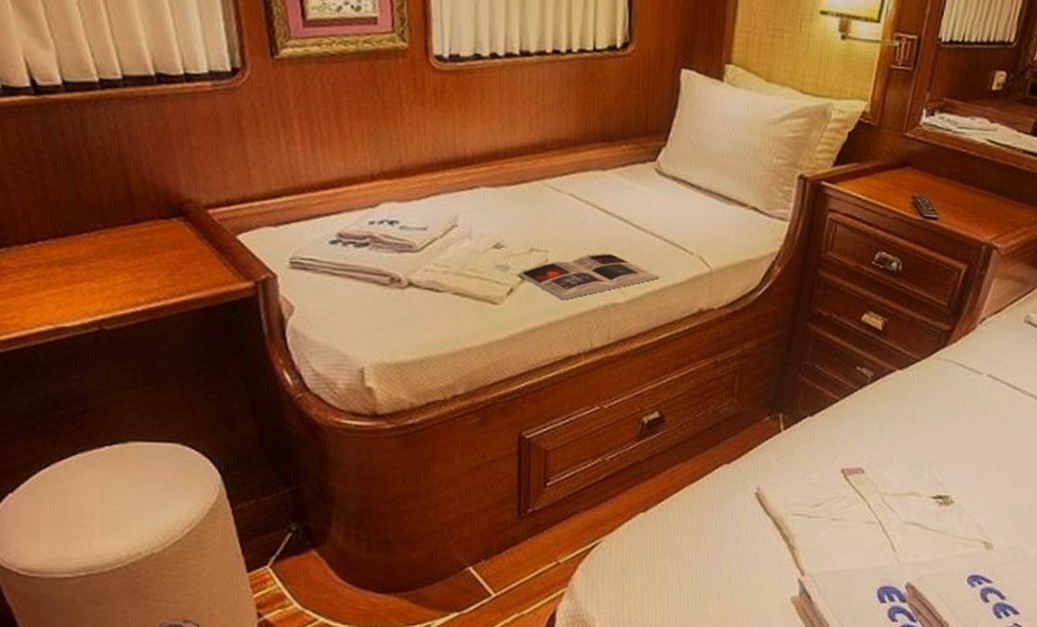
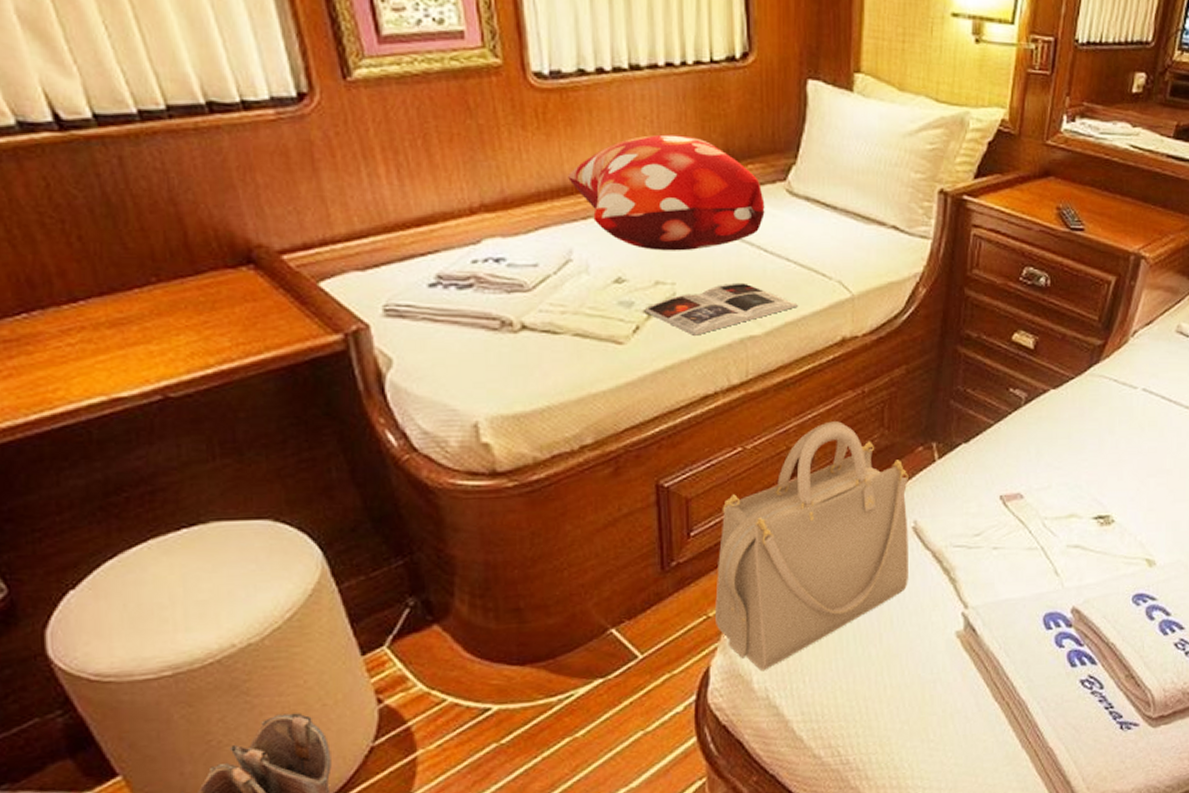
decorative pillow: none [459,115,635,222] -> present [568,134,765,251]
handbag: none [564,387,754,618] -> present [715,421,908,670]

